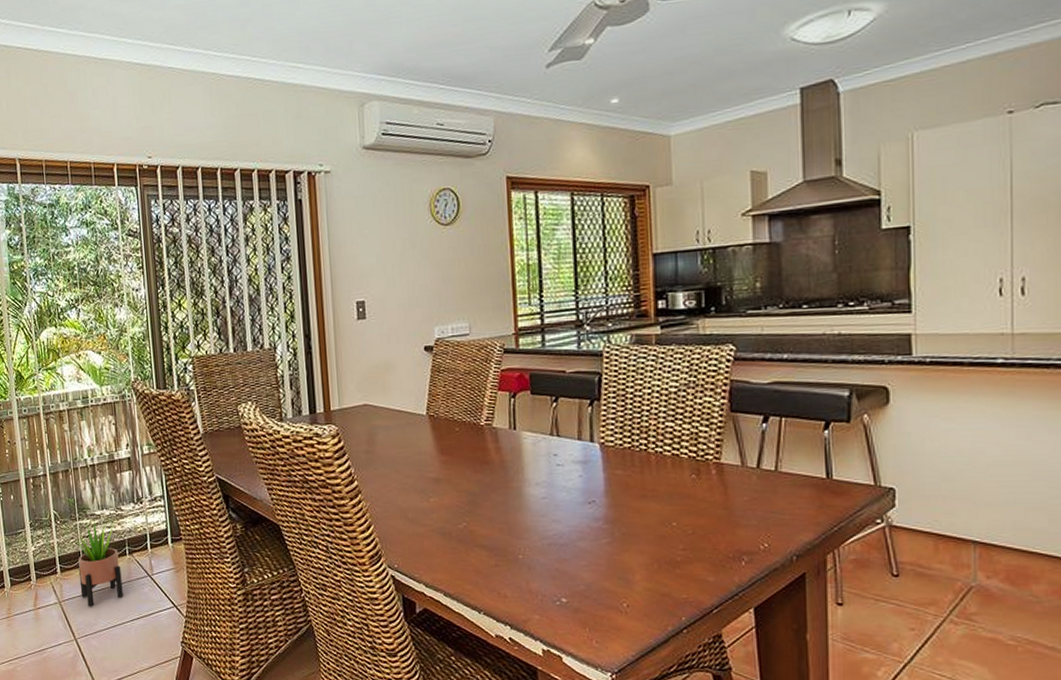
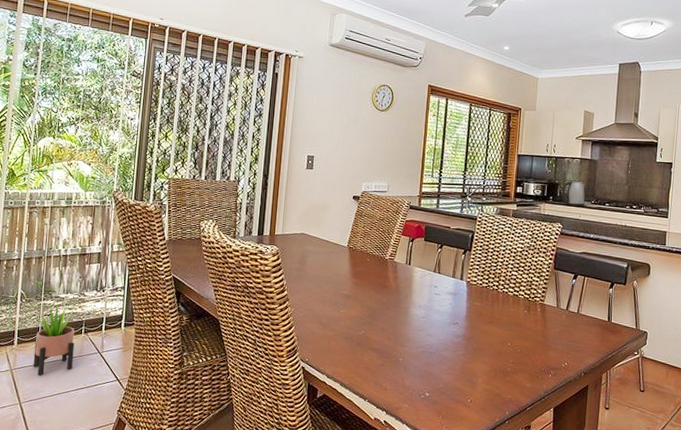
kettle: none [728,277,768,316] -> present [561,180,585,207]

